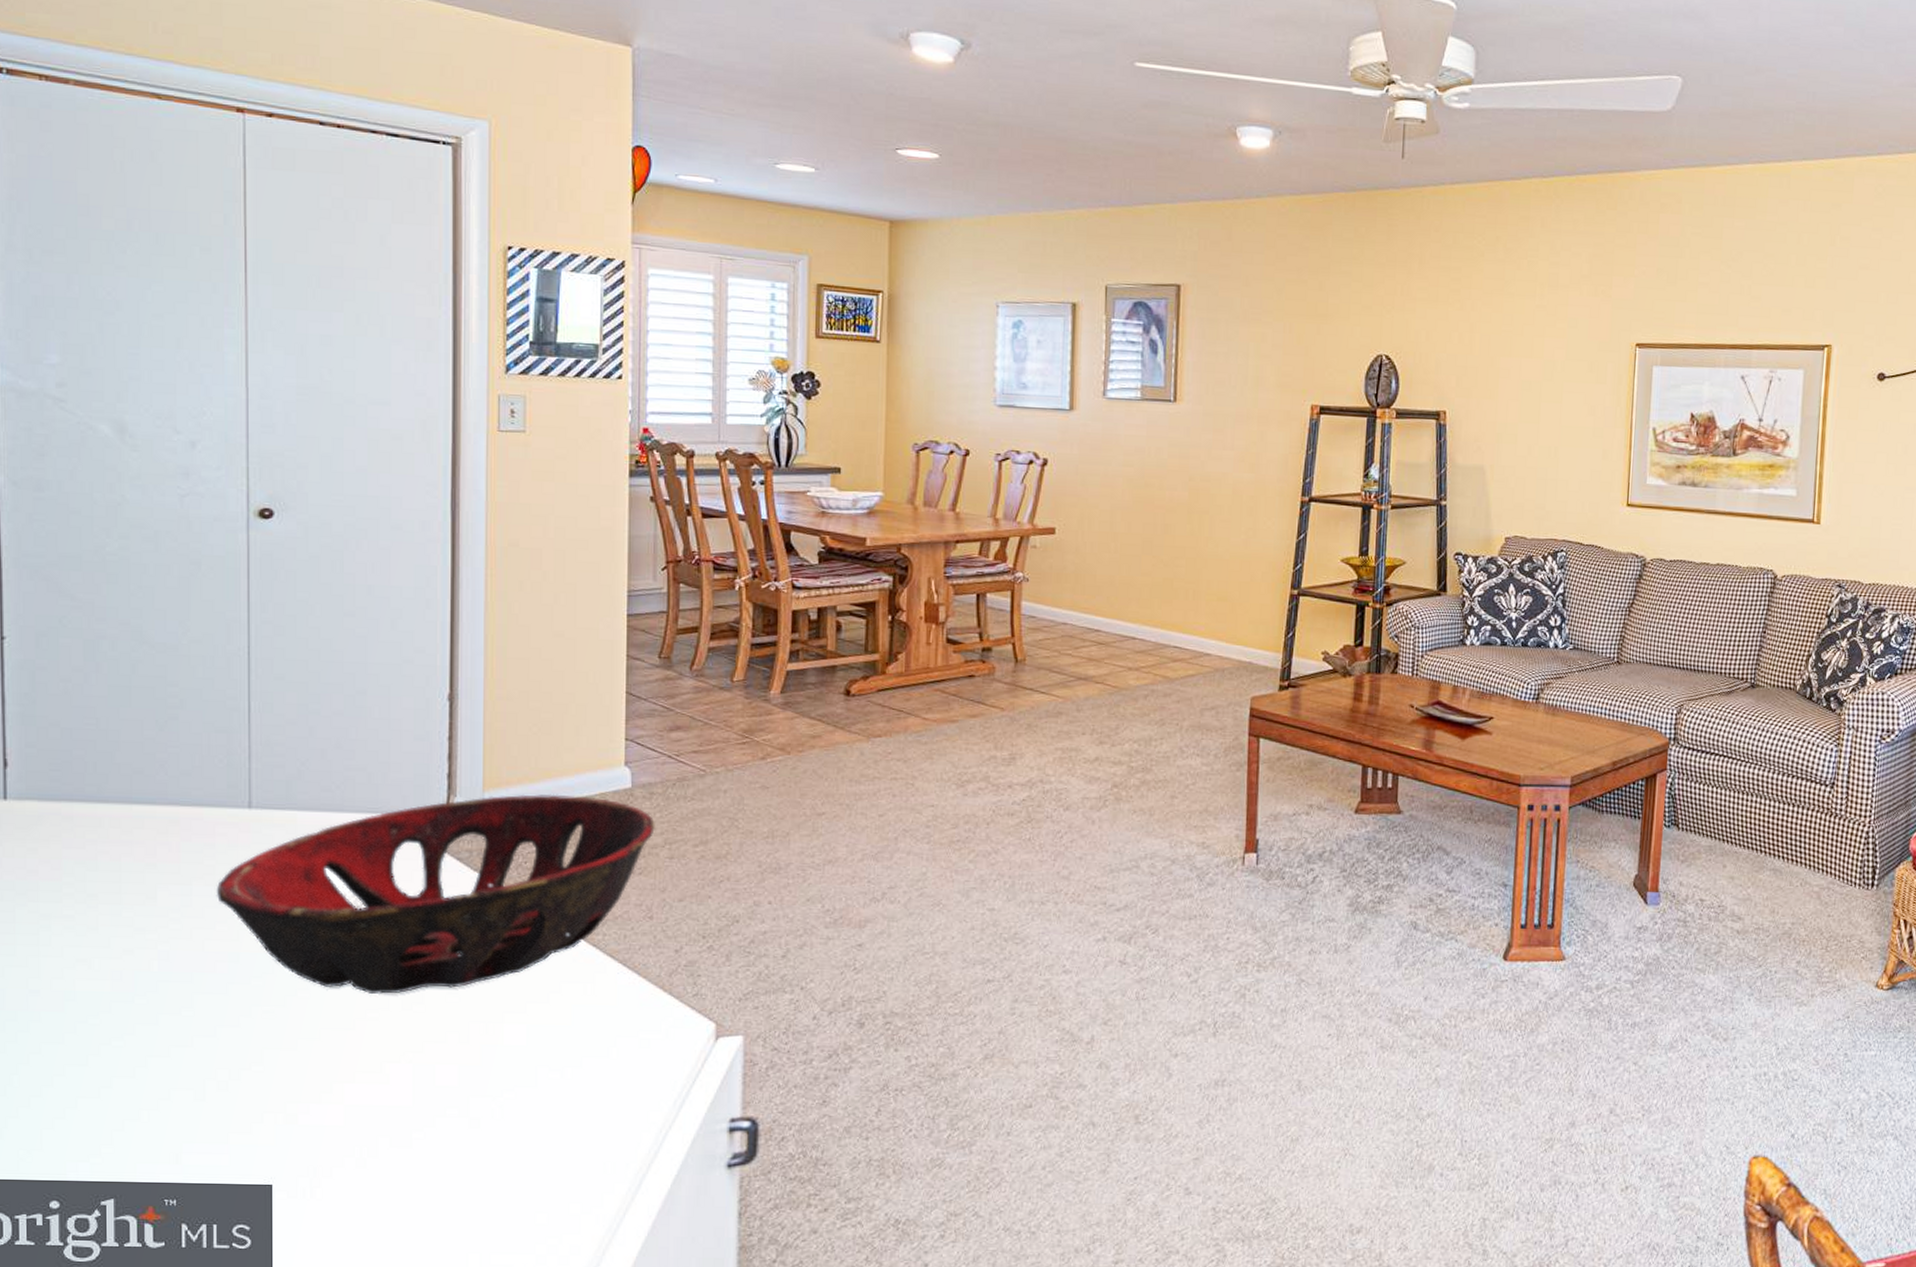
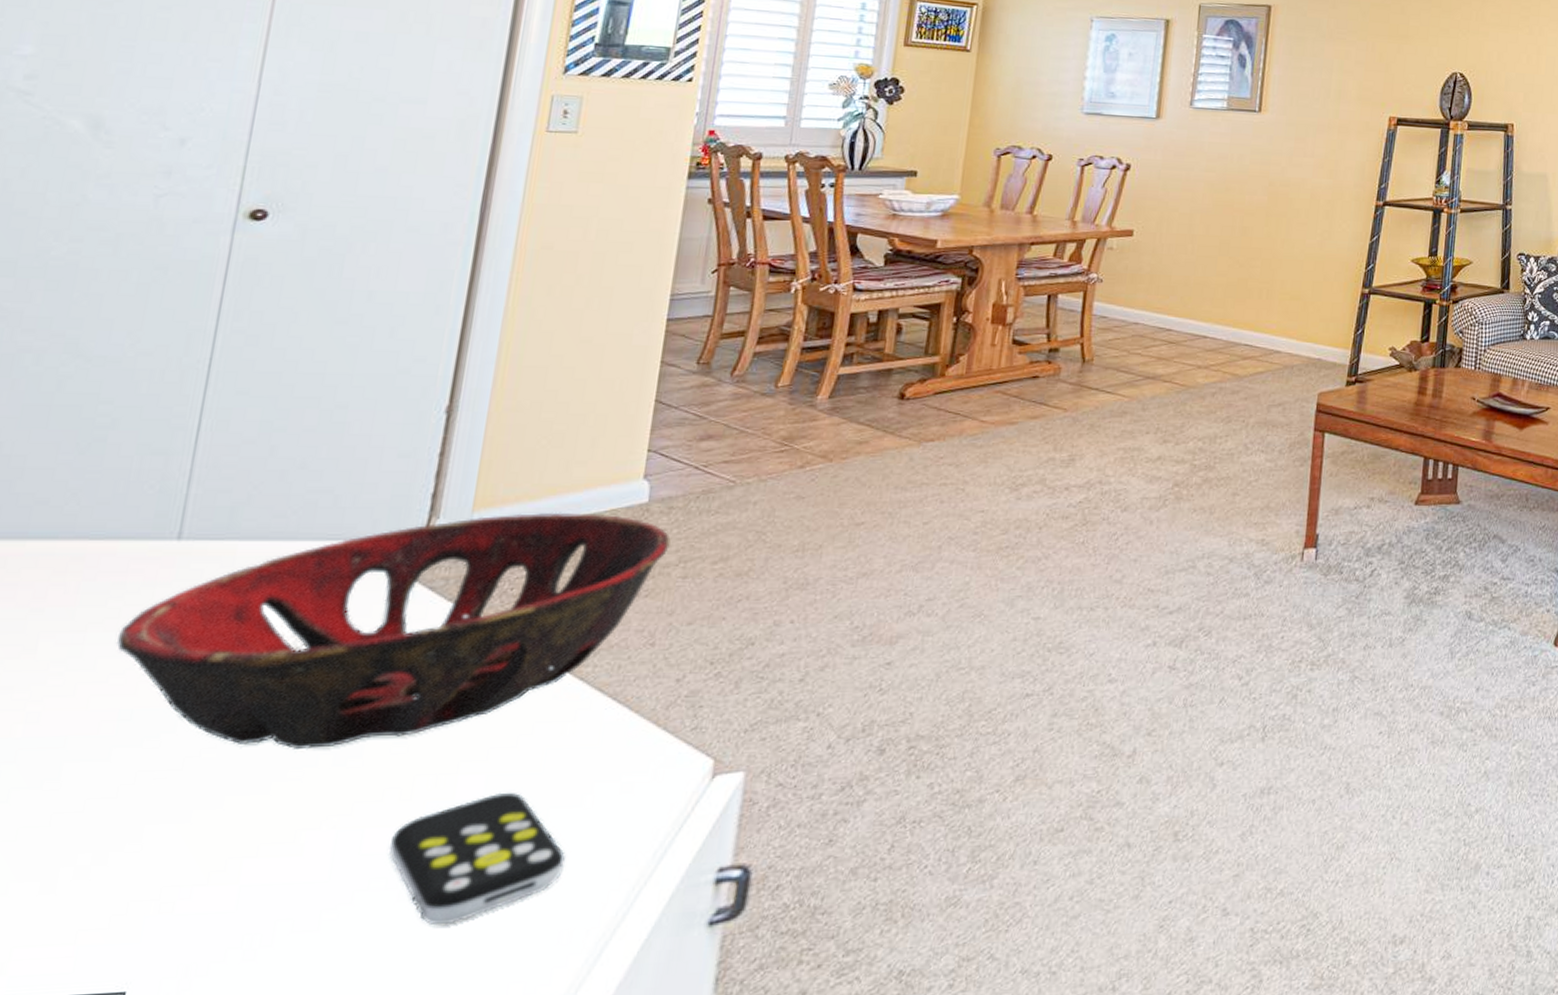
remote control: none [458,1041,600,1150] -> present [389,792,565,925]

